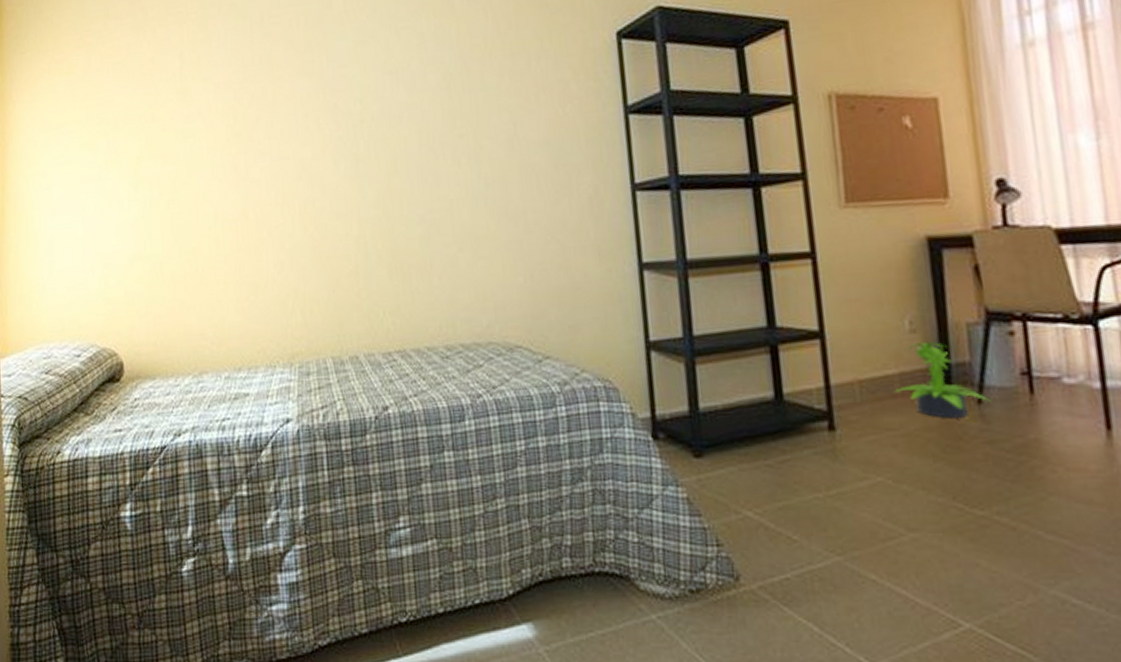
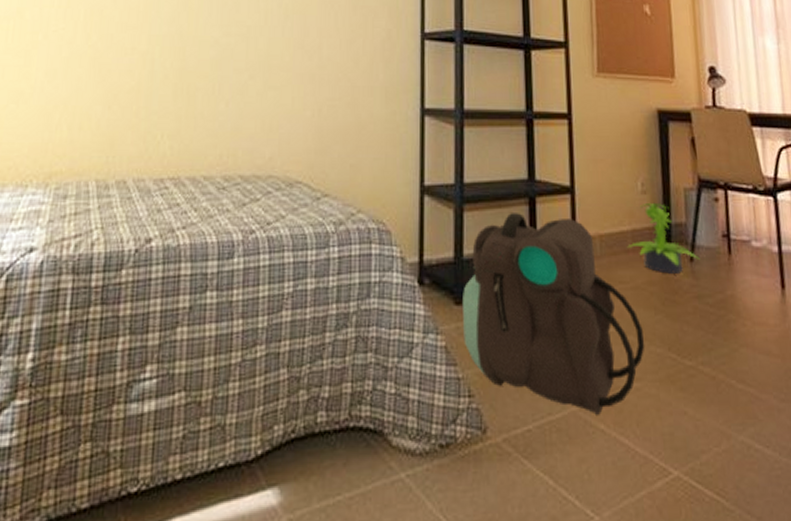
backpack: none [702,362,923,565] -> present [463,213,645,415]

